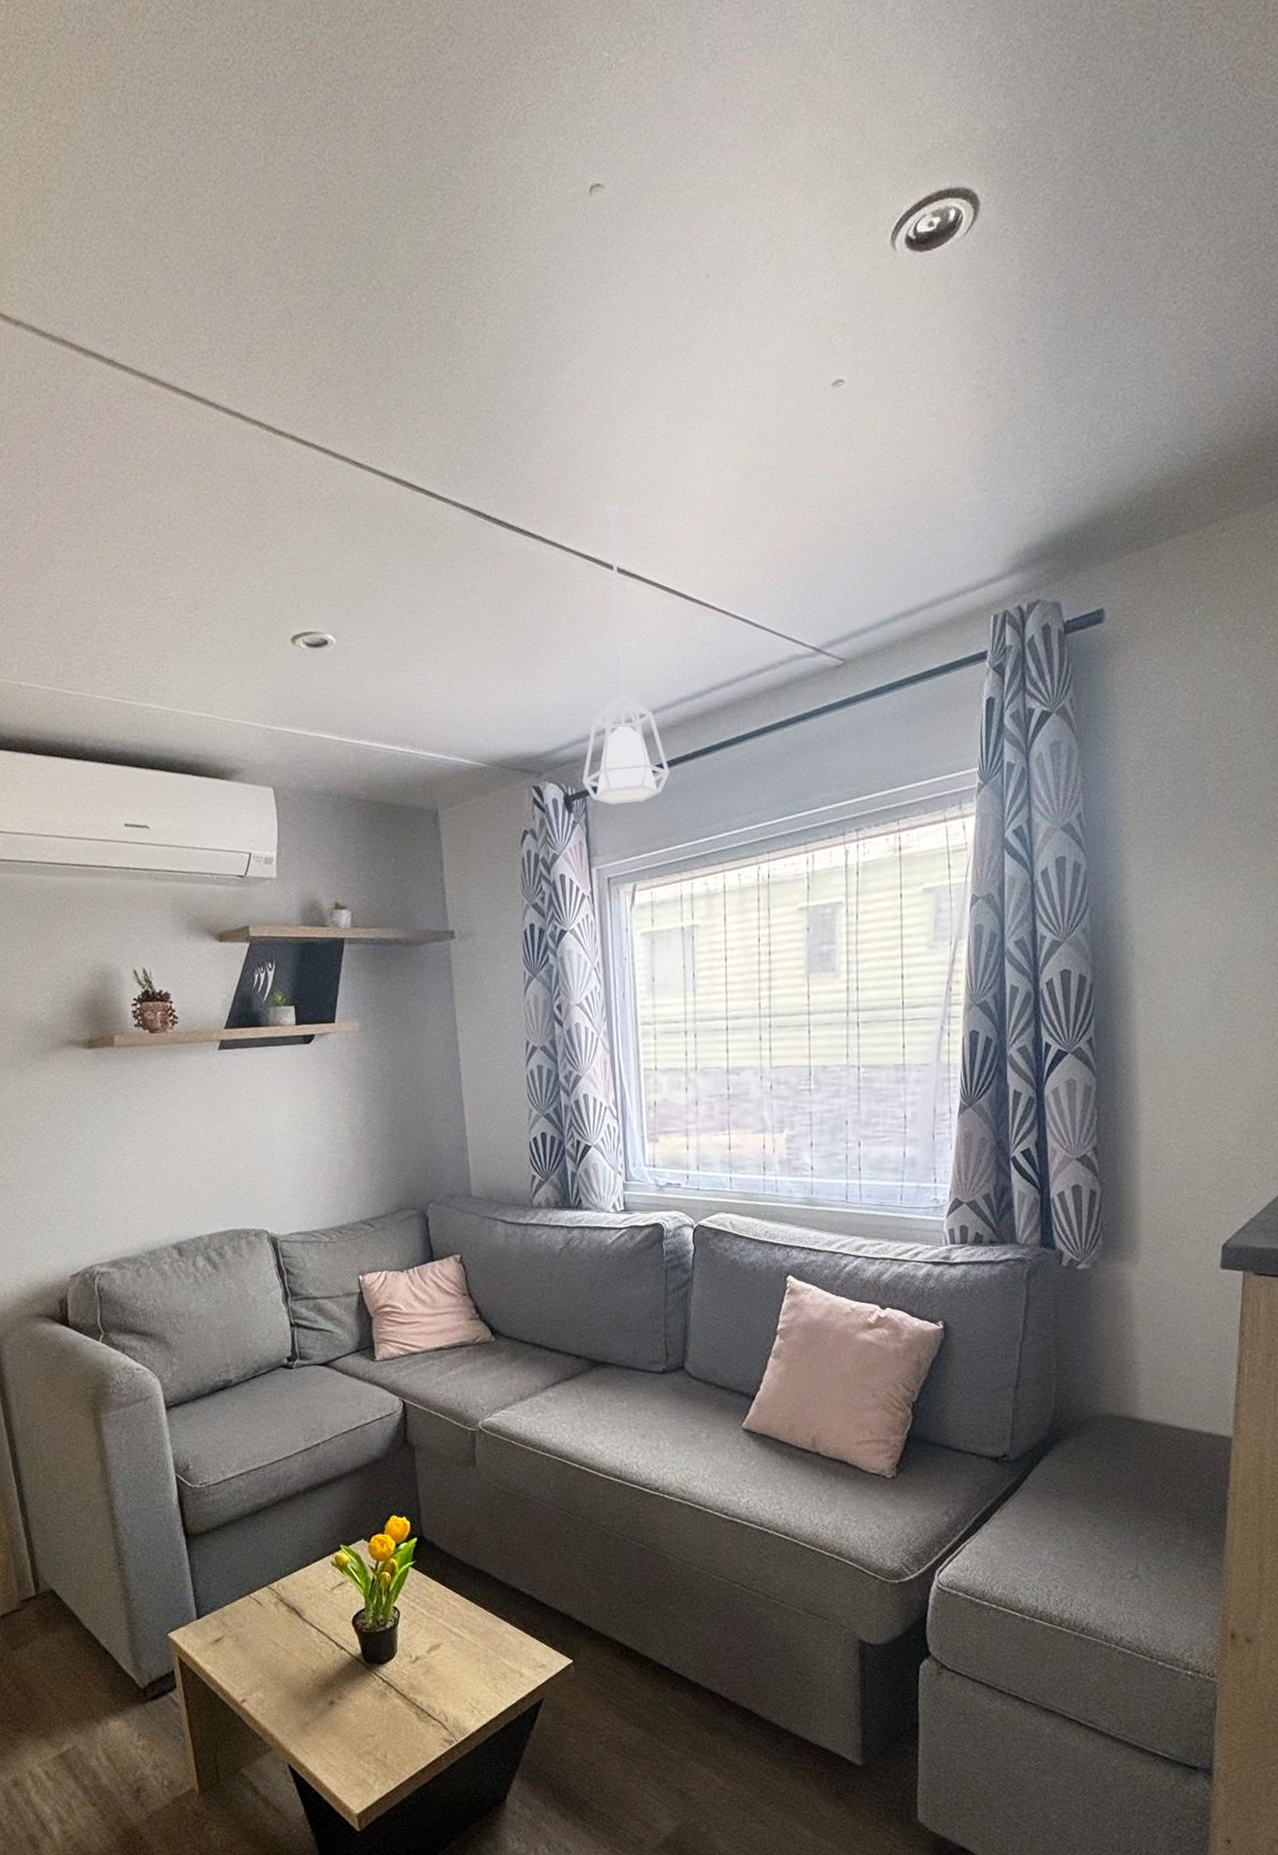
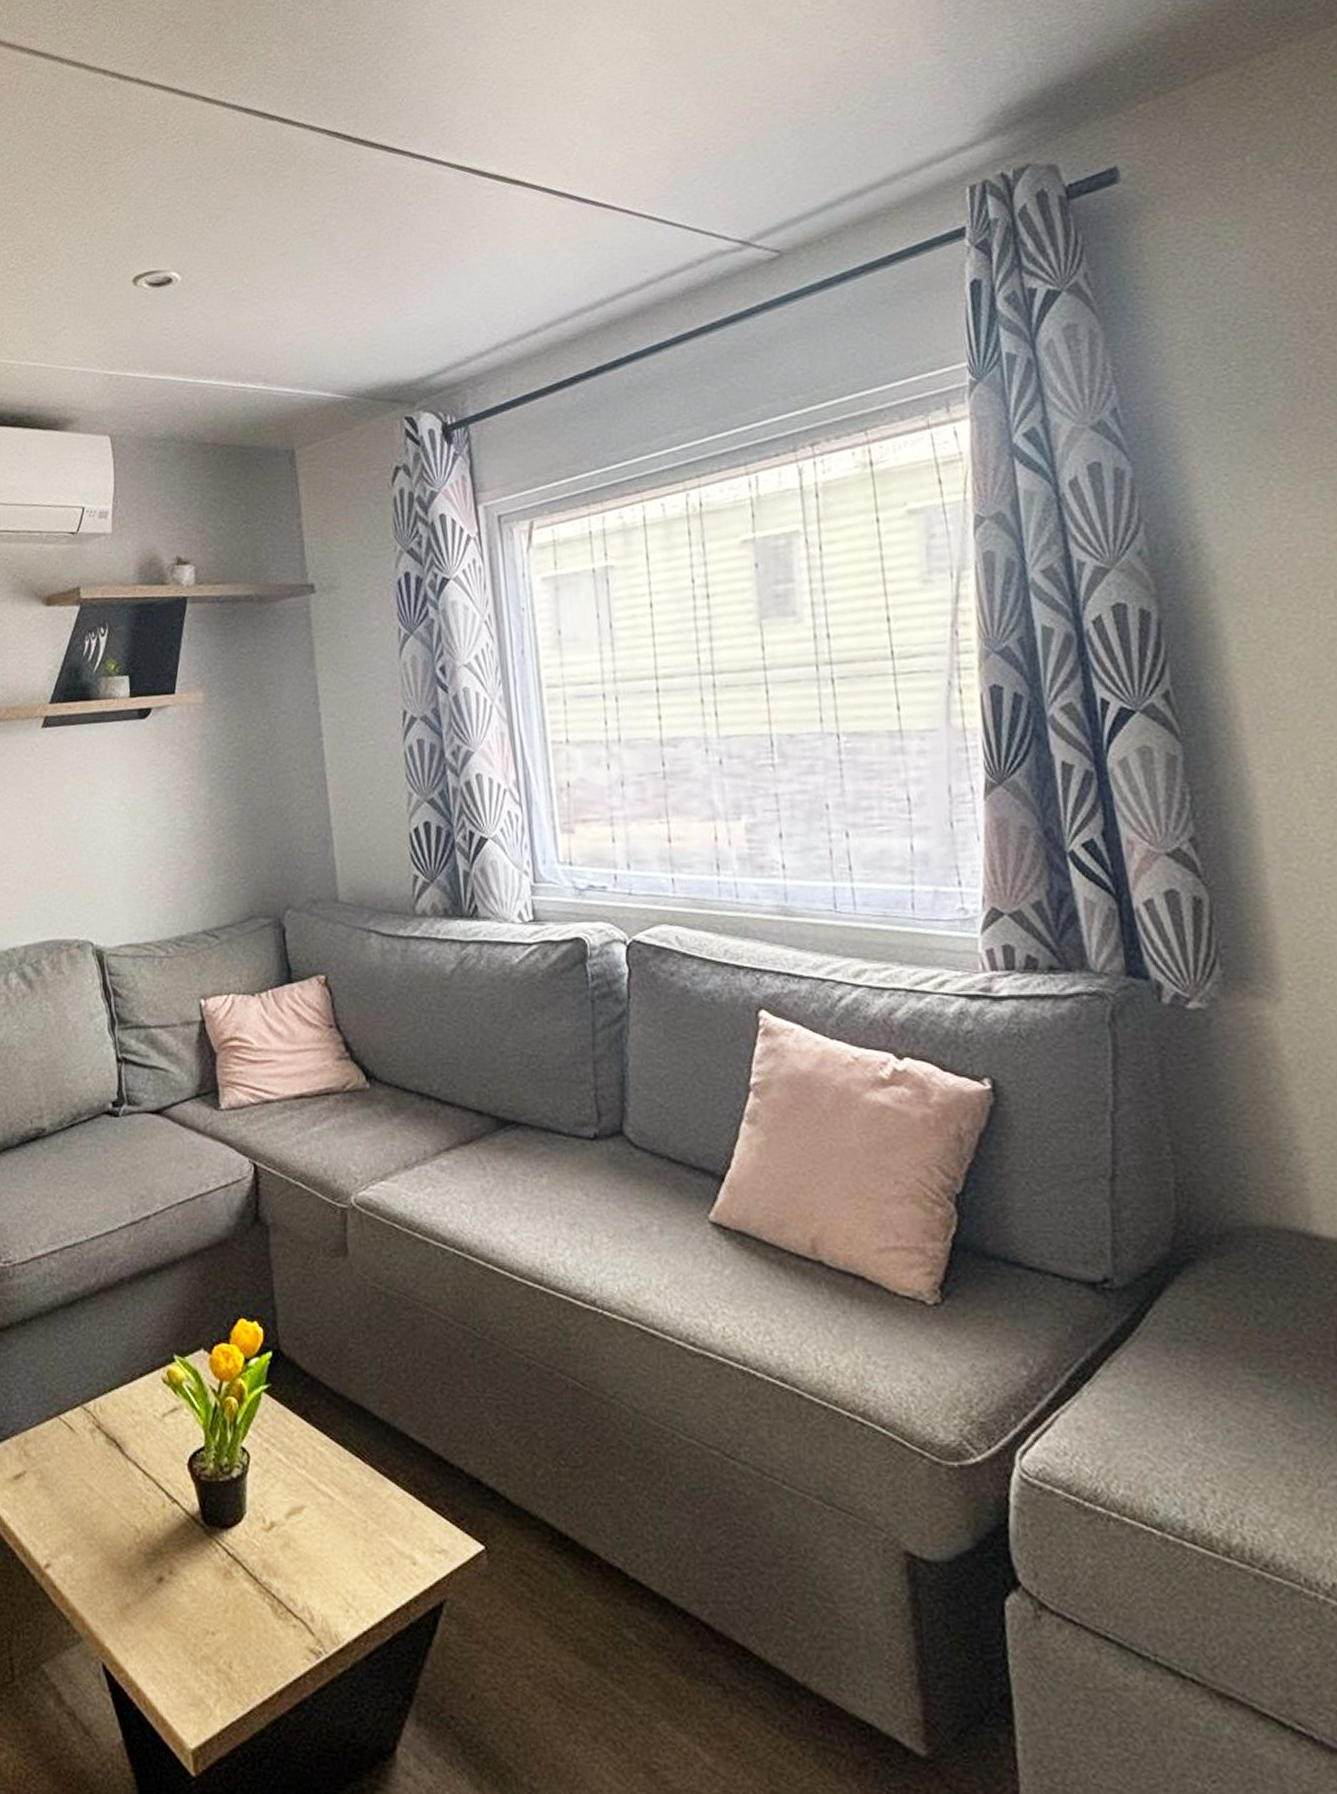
pendant lamp: present [582,504,670,805] -> none [463,111,569,432]

